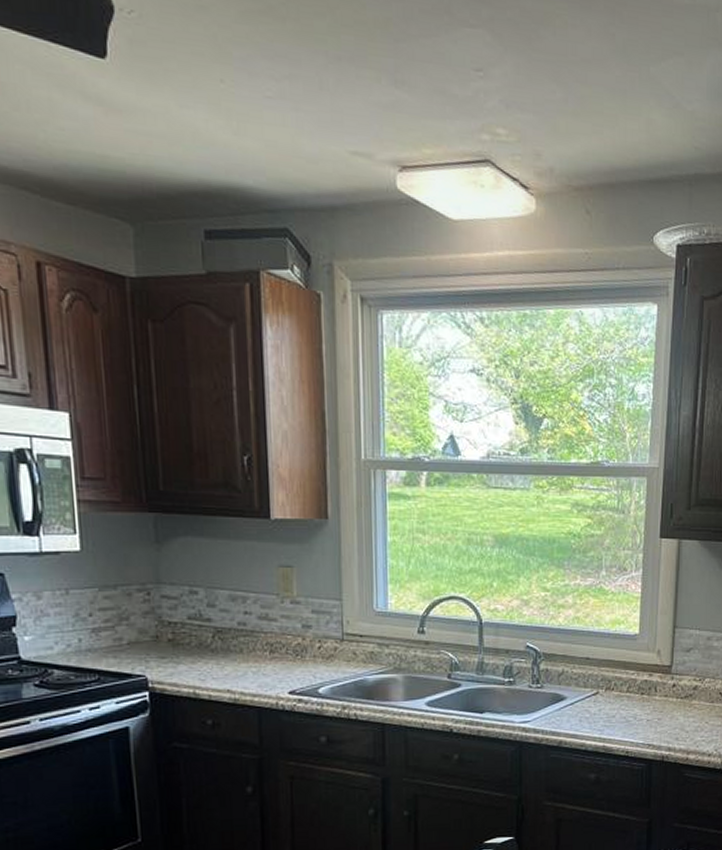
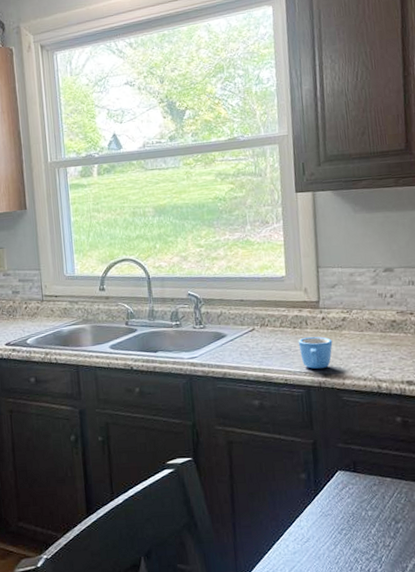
mug: none [644,705,681,742] -> present [298,336,333,369]

